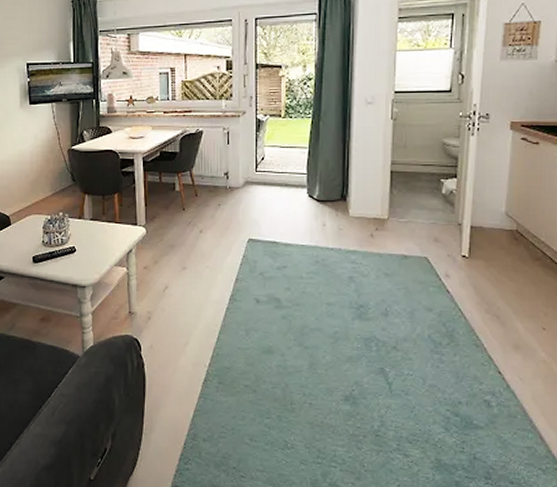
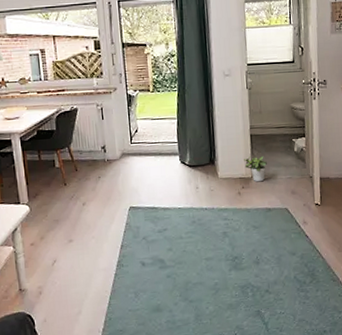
potted plant: none [380,195,409,225] -> present [244,156,268,182]

